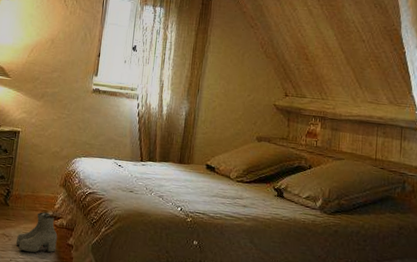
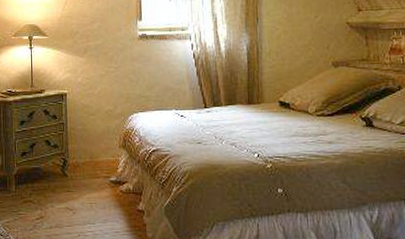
boots: present [16,212,58,253] -> none [81,178,126,225]

